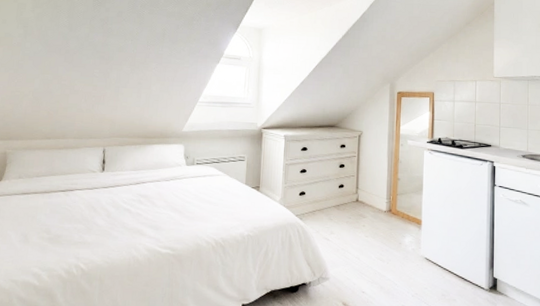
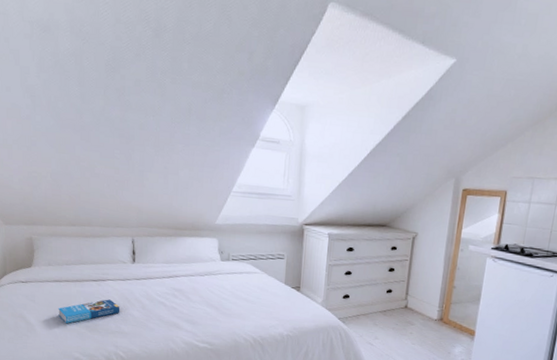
book: none [22,209,86,238] -> present [58,299,120,324]

